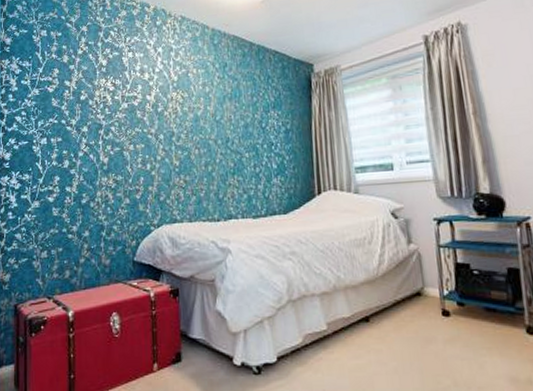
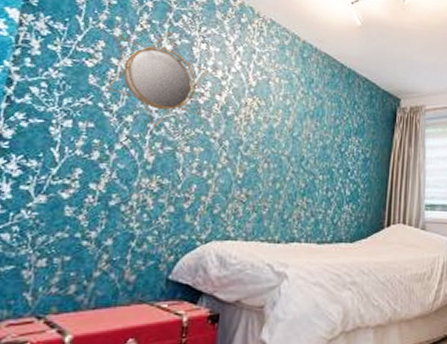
home mirror: none [64,48,138,133] -> present [105,31,209,128]

